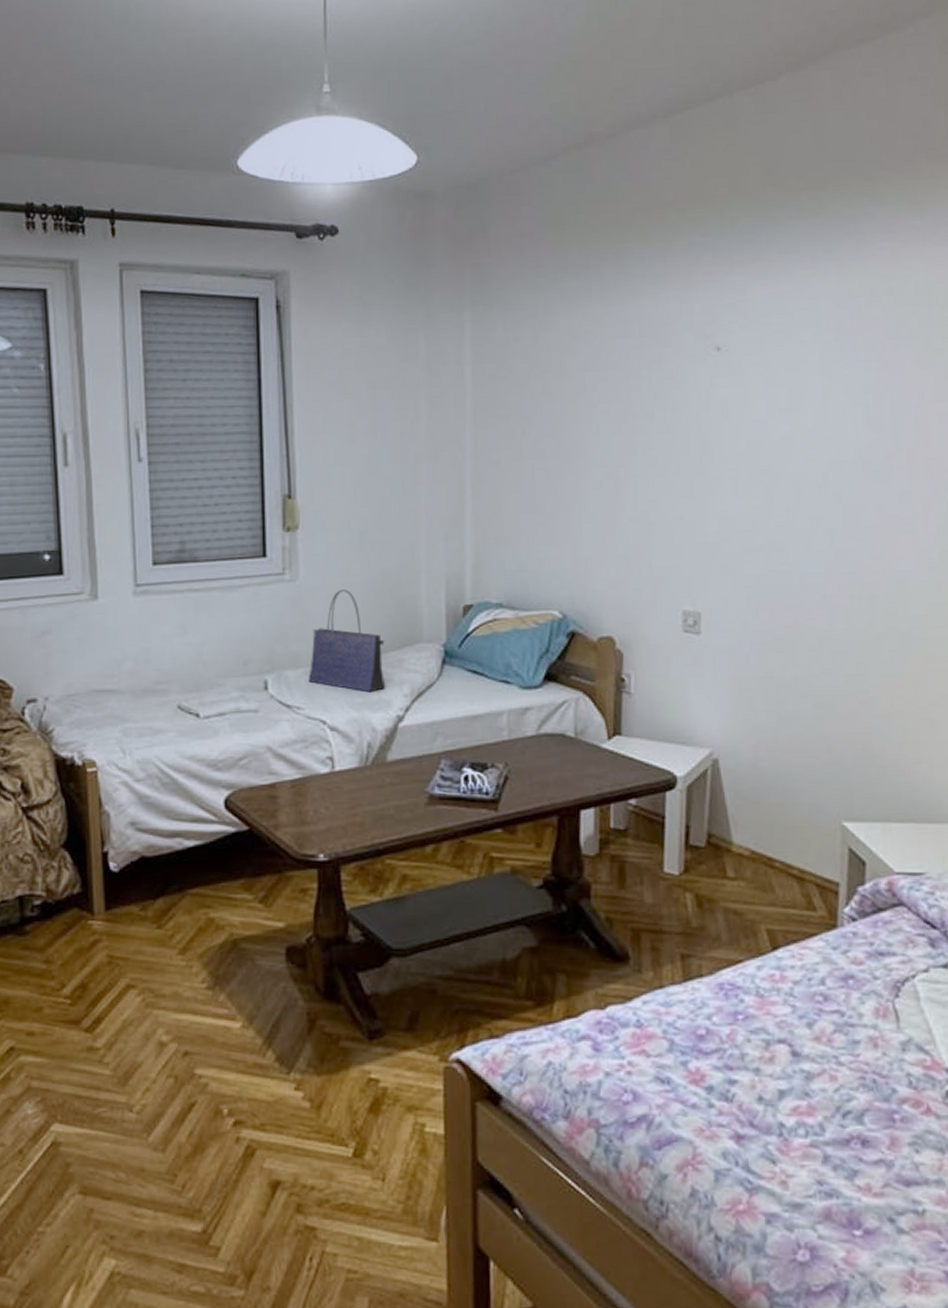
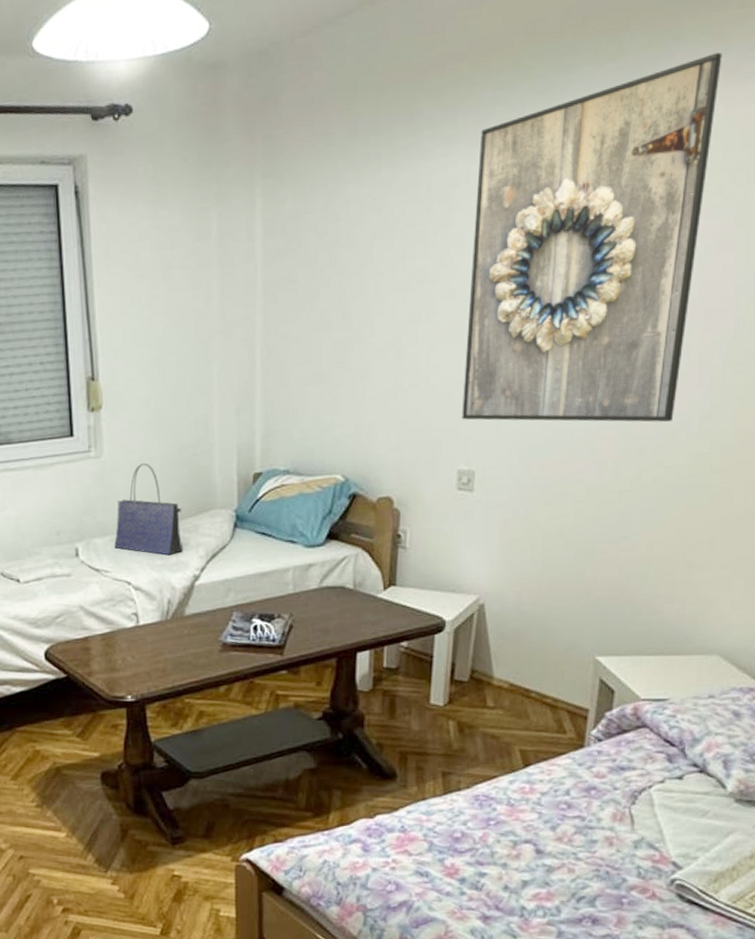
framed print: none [684,216,919,570] -> present [462,52,722,423]

